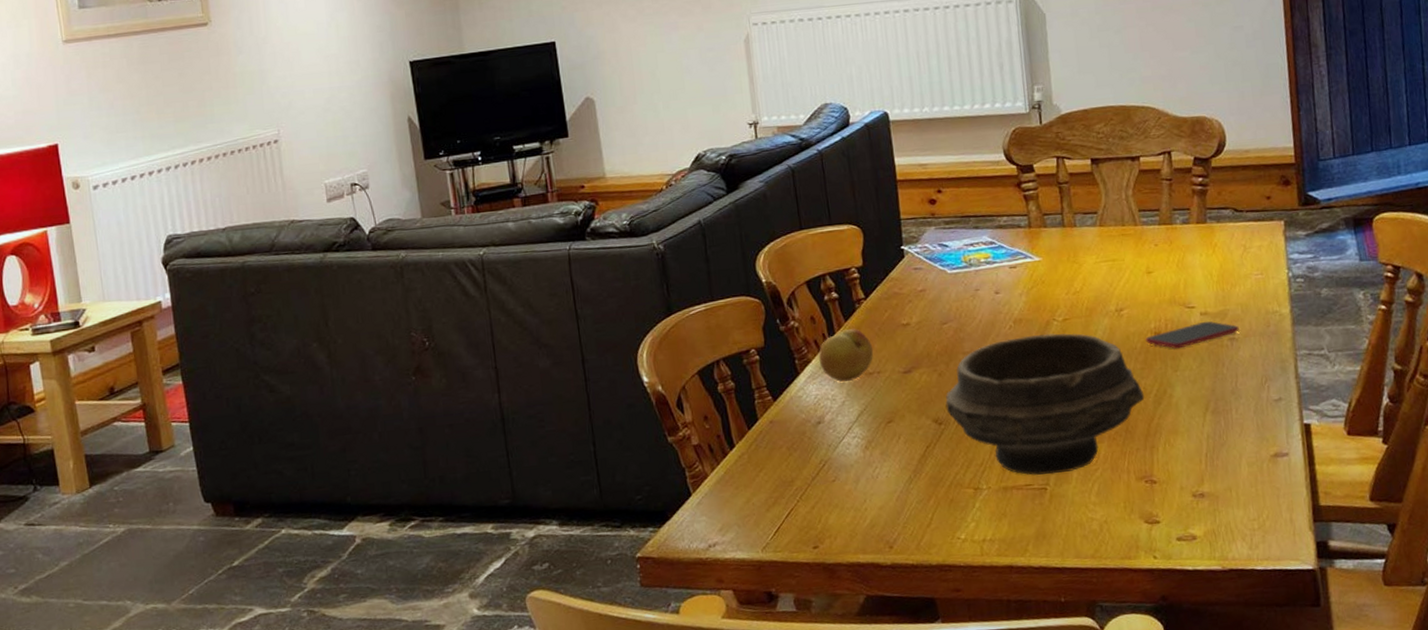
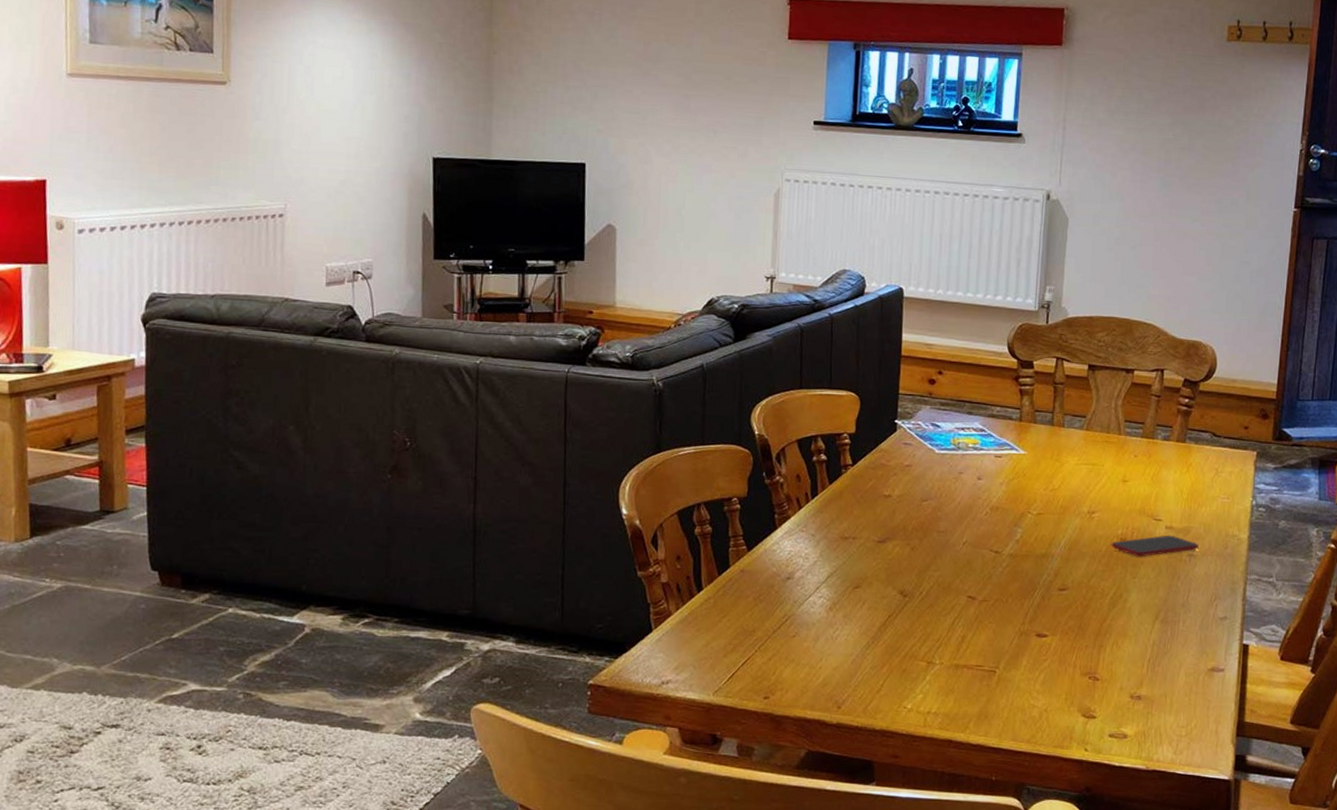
fruit: present [818,329,874,383] -> none [798,492,853,543]
bowl: present [945,333,1145,475] -> none [913,523,1102,659]

